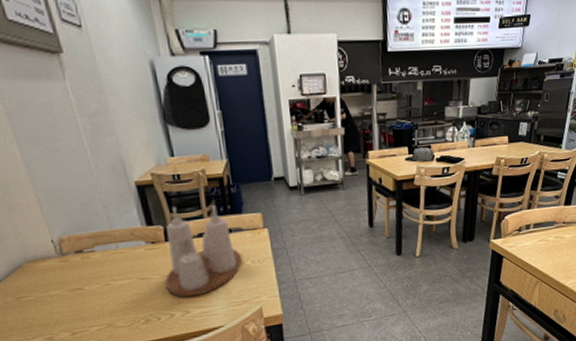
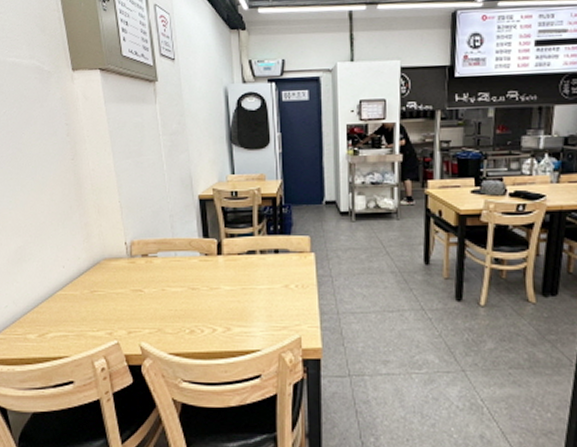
condiment set: present [165,205,243,297] -> none [213,221,287,314]

